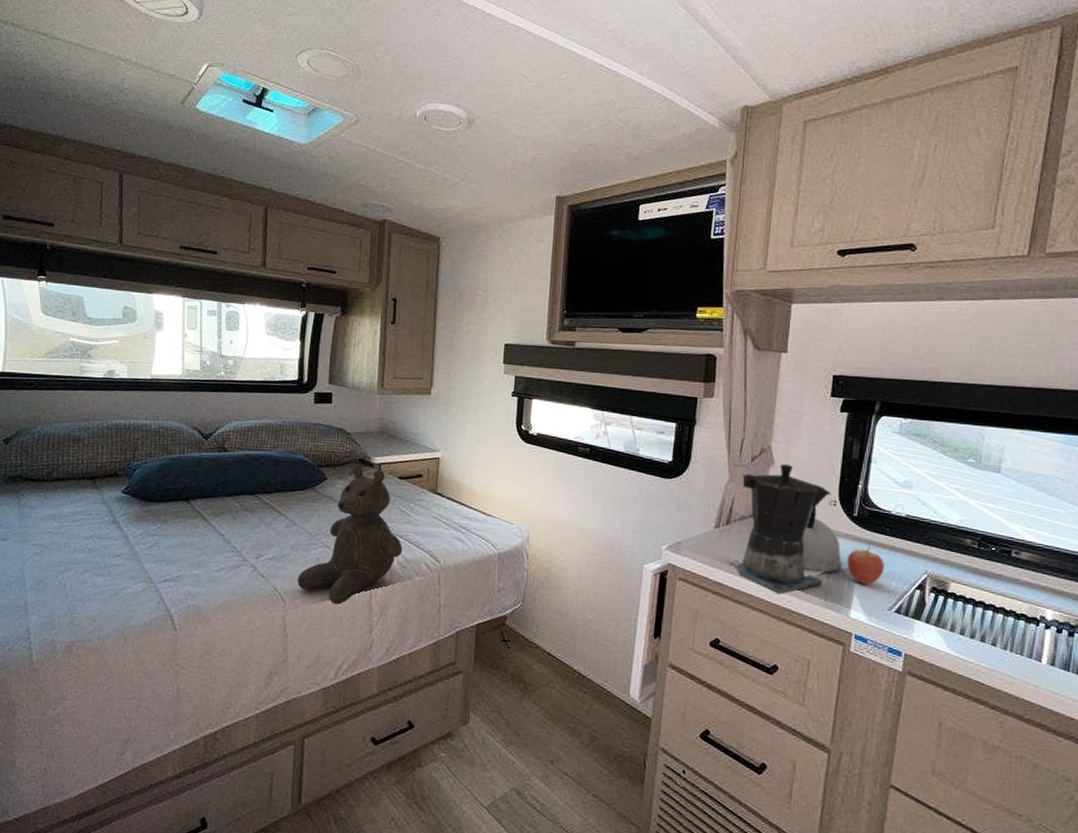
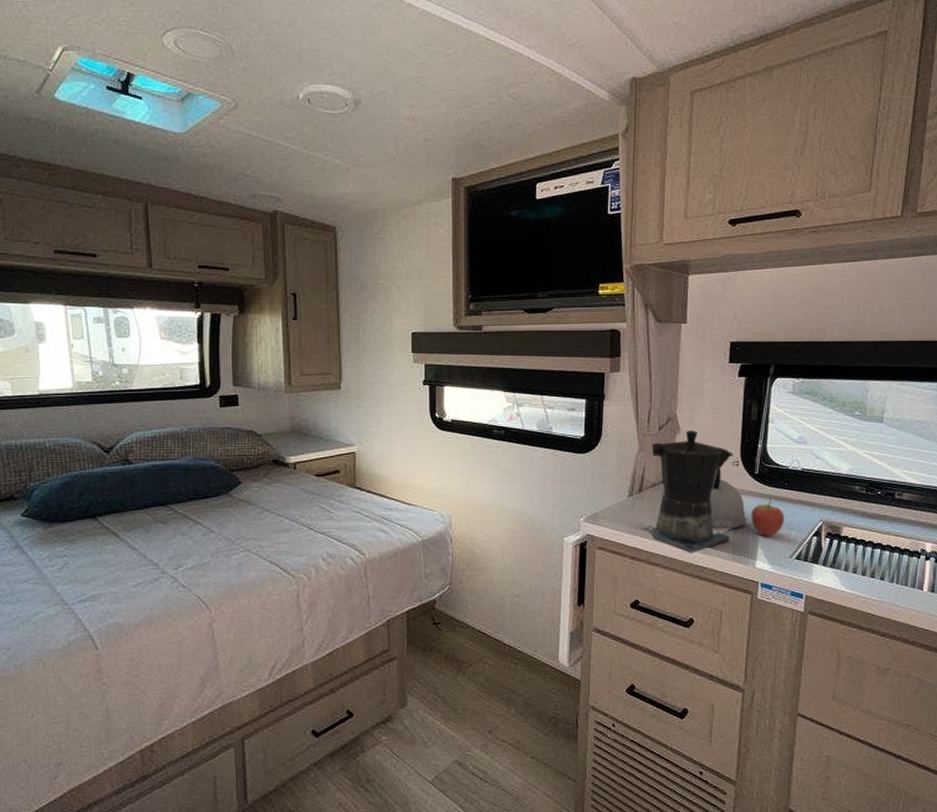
teddy bear: present [297,463,403,605] -> none [221,465,326,606]

